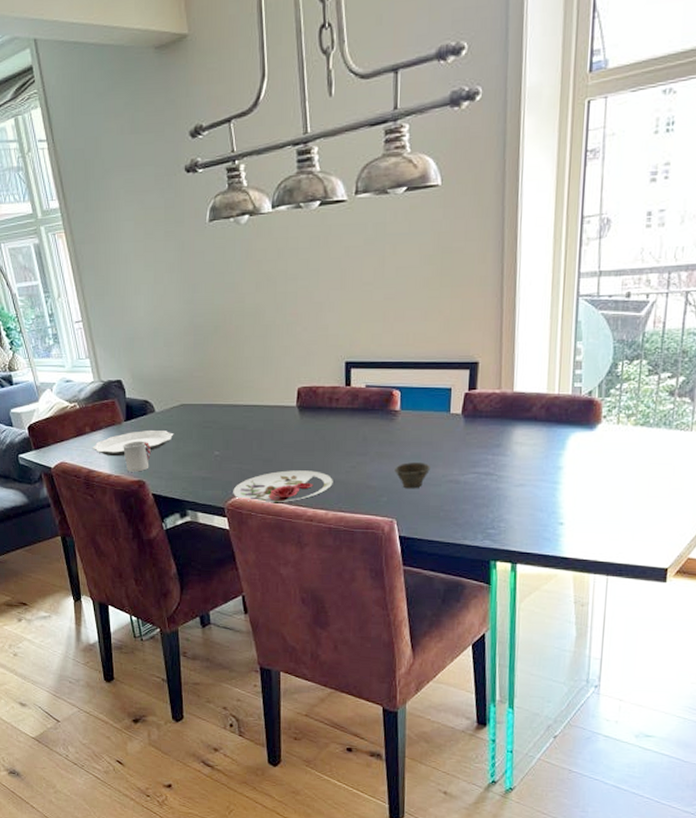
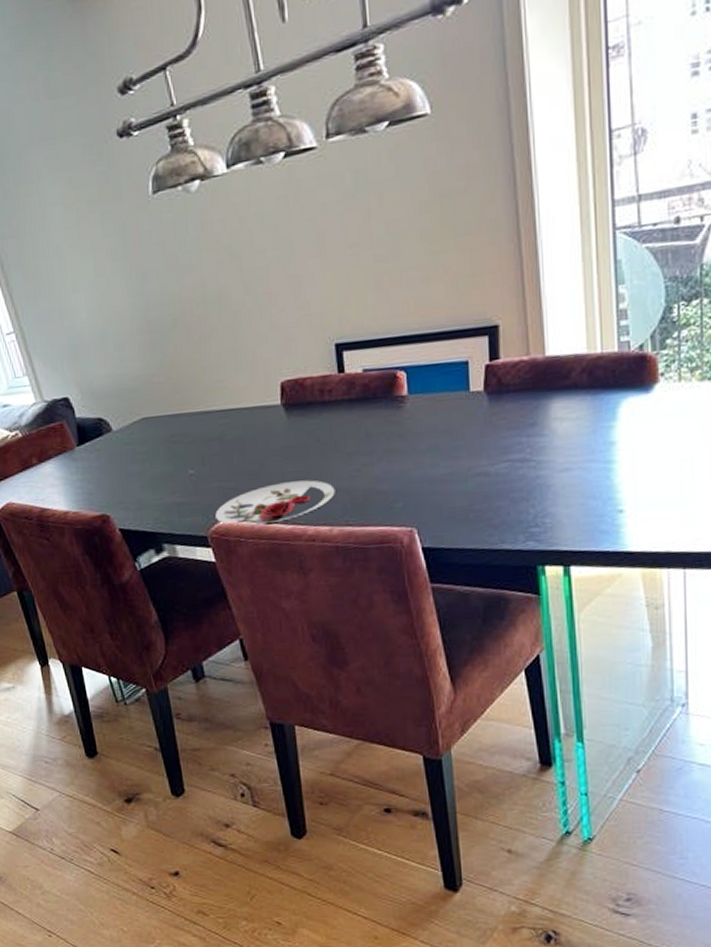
plate: present [92,429,174,457] -> none [42,452,138,490]
cup: present [123,441,151,472] -> none [78,466,113,506]
cup: present [395,462,431,489] -> none [408,455,453,490]

